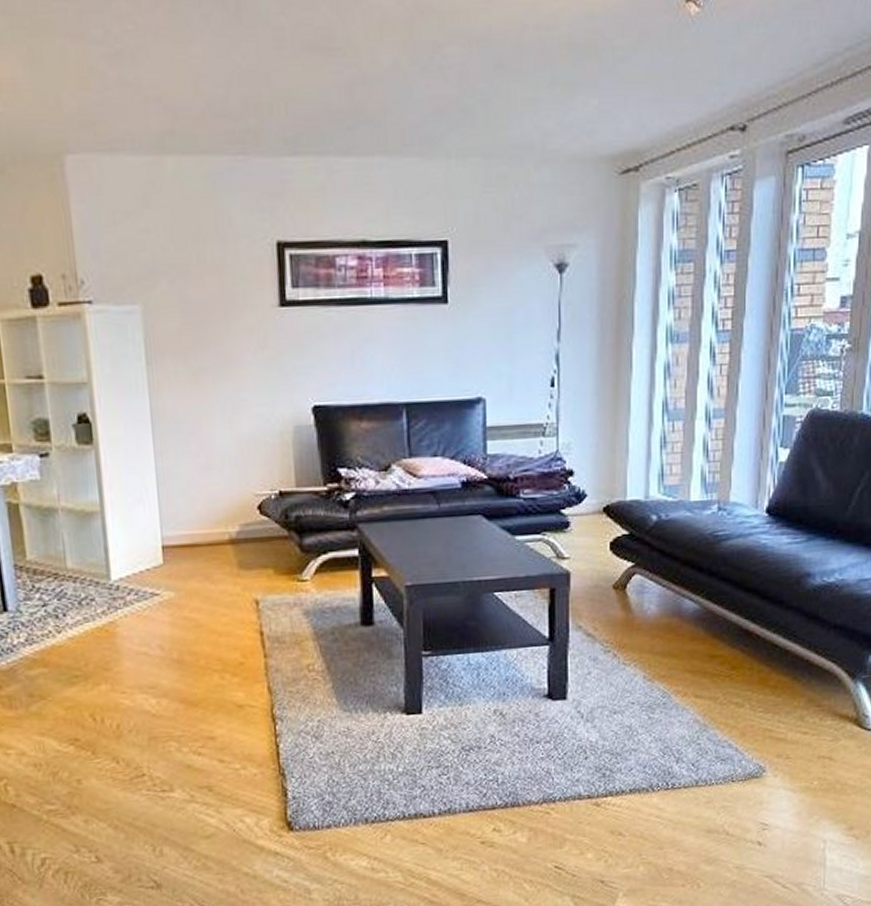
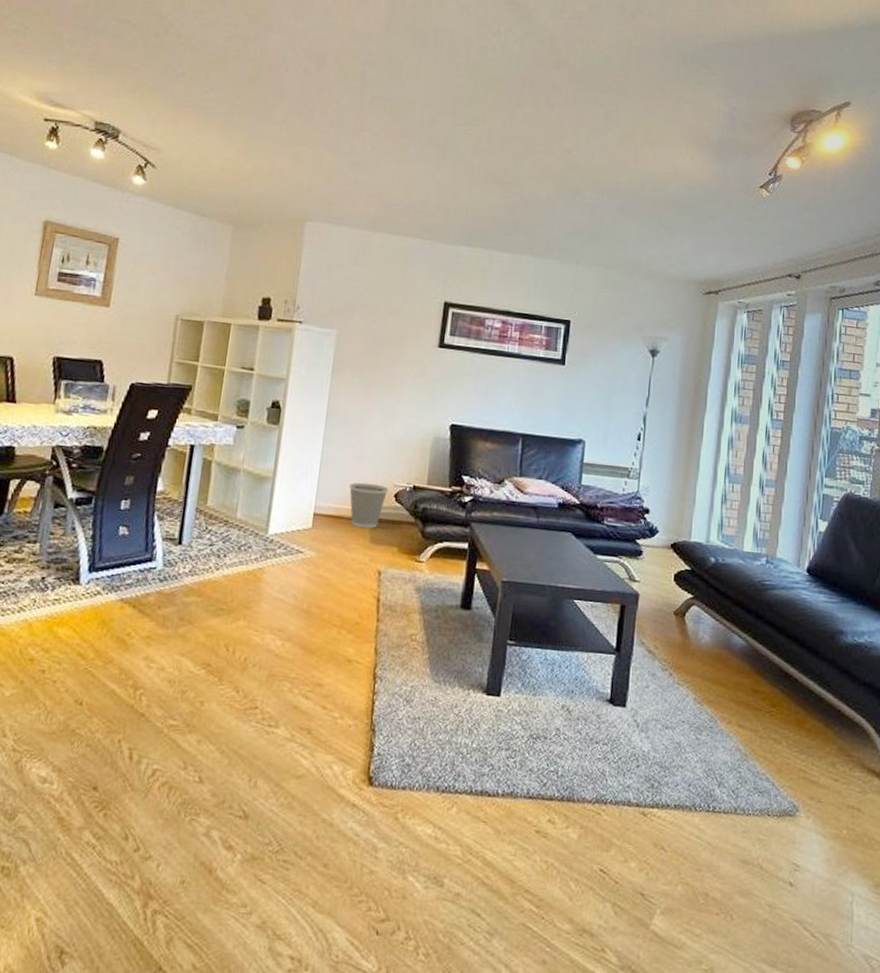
wastebasket: none [198,497,249,554] -> present [349,482,389,529]

